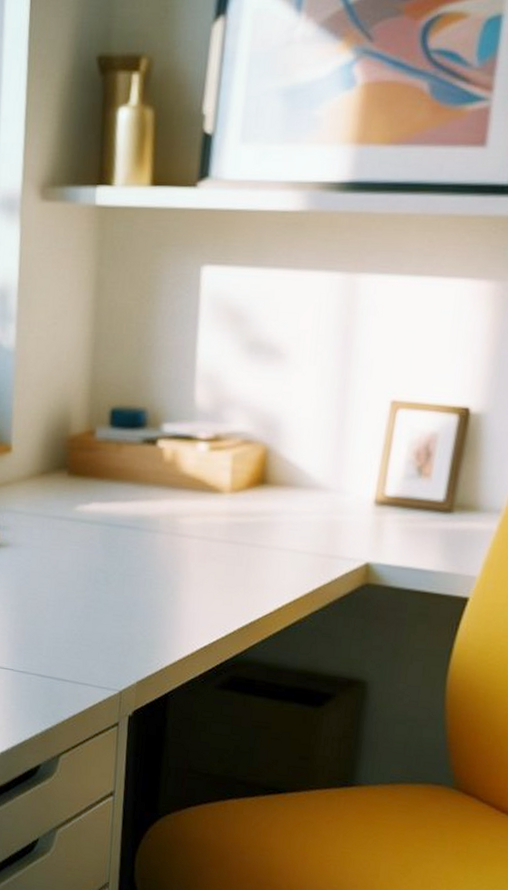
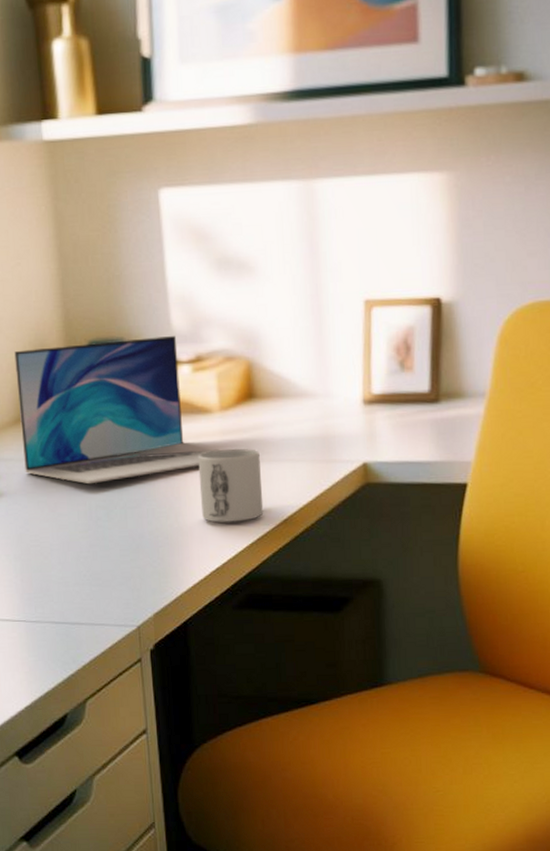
laptop: none [33,407,225,547] -> present [14,335,220,484]
mug: none [198,530,264,604] -> present [198,449,264,523]

